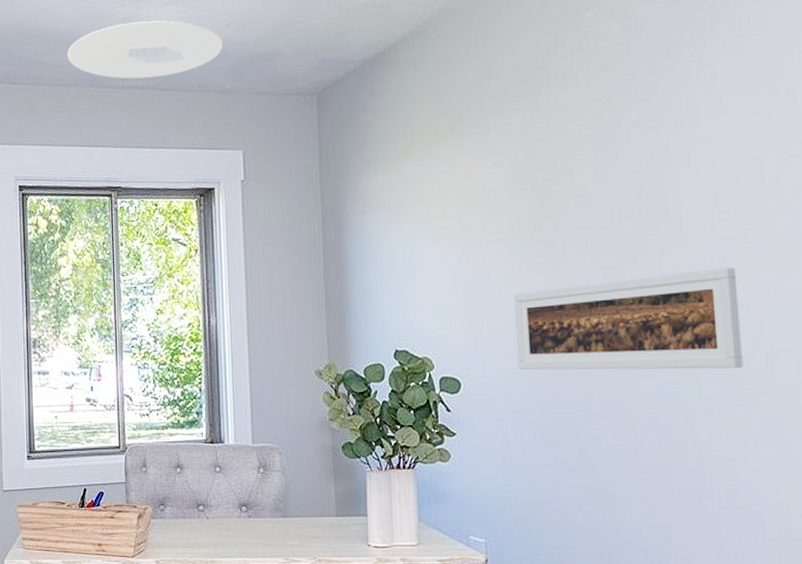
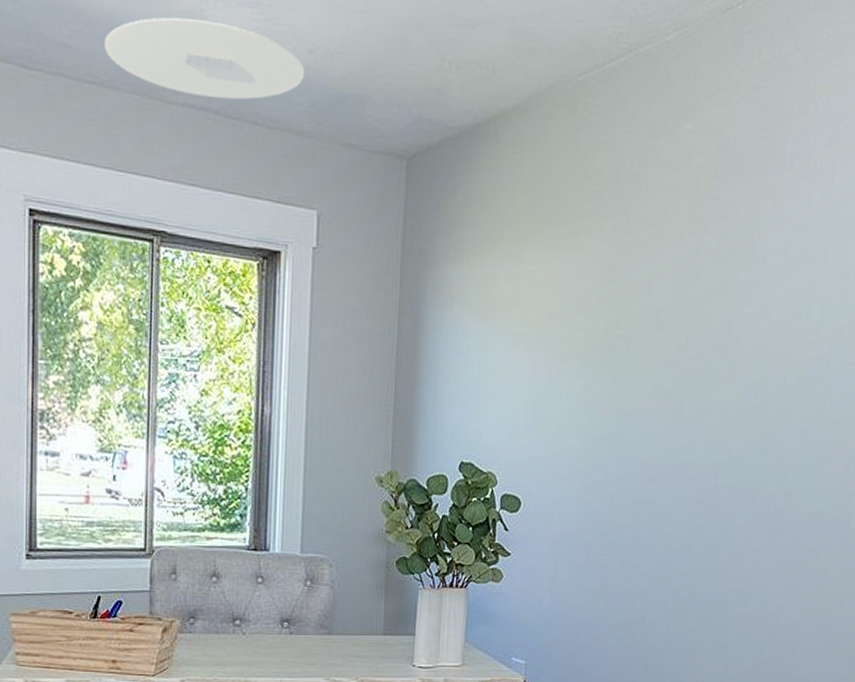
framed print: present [514,267,743,371] -> none [576,408,775,506]

